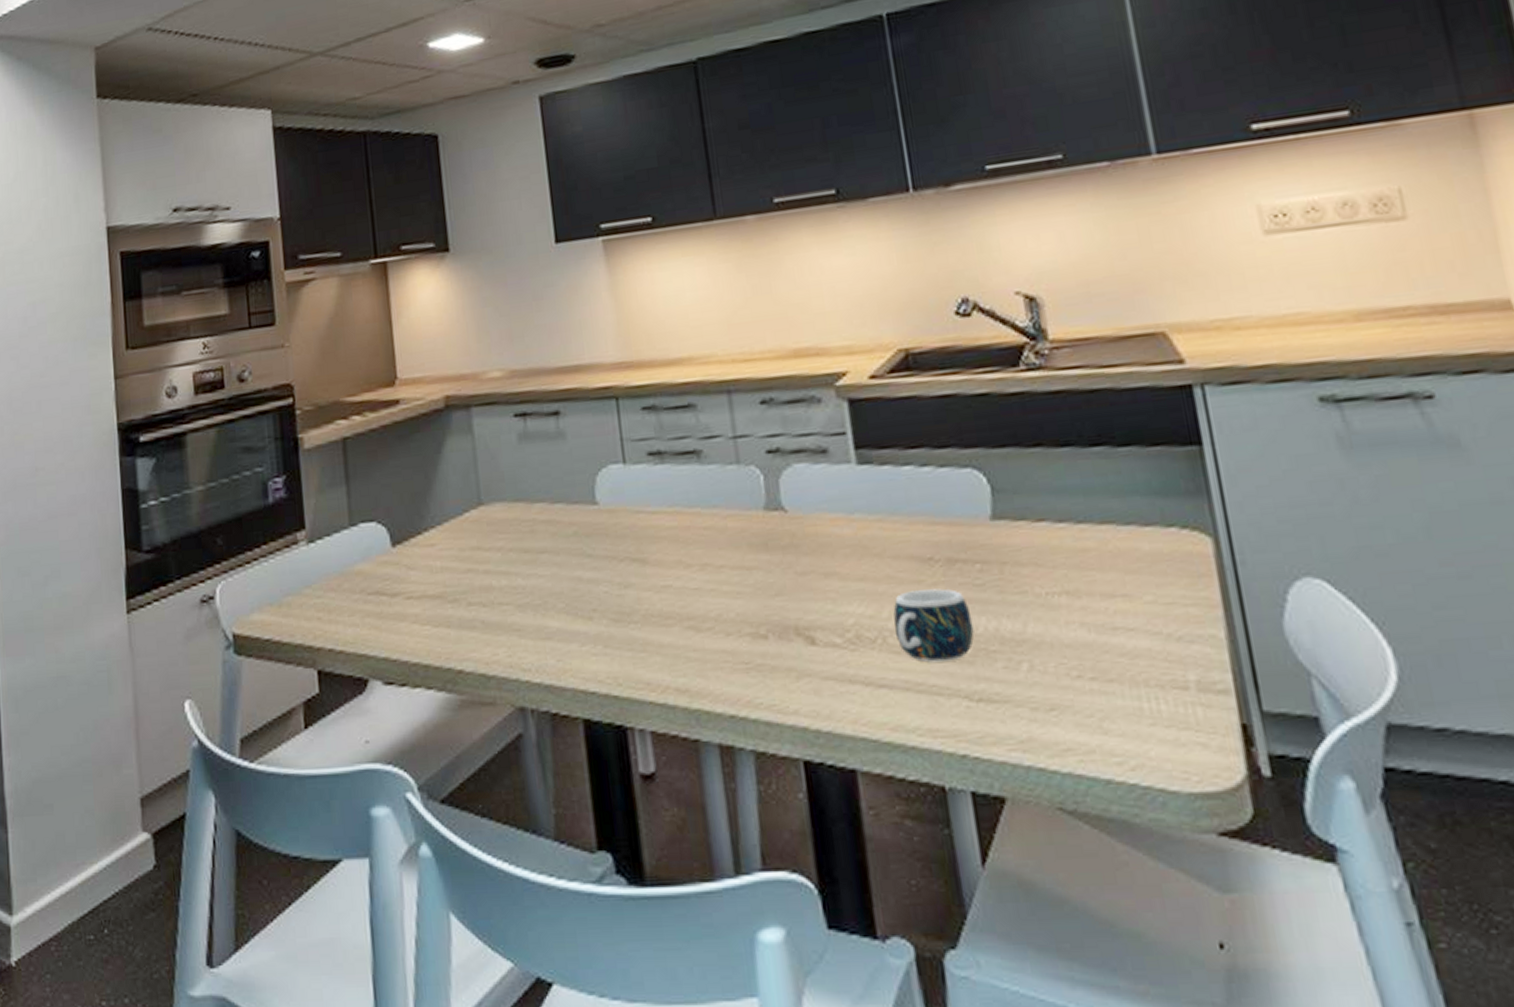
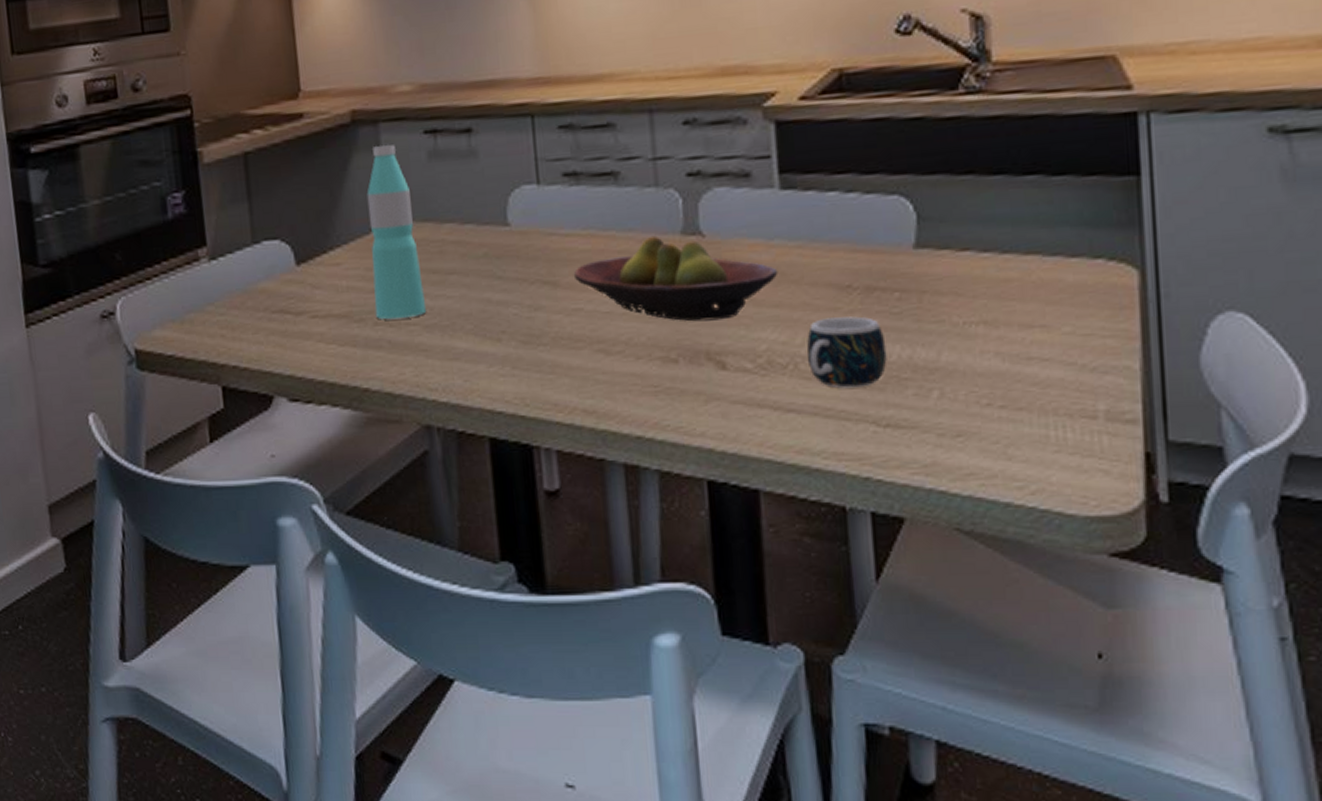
water bottle: none [460,428,519,600] -> present [366,145,427,320]
fruit bowl: none [661,511,861,597] -> present [573,235,778,322]

